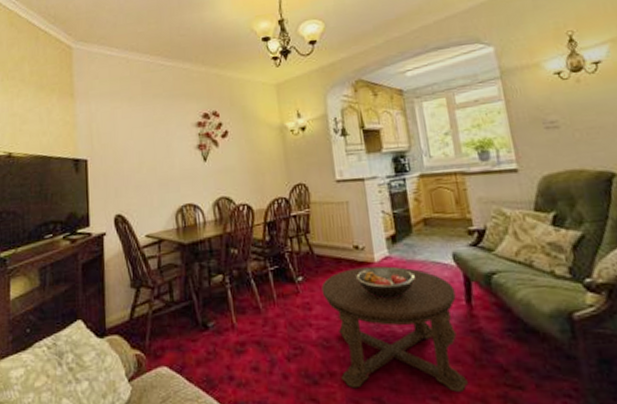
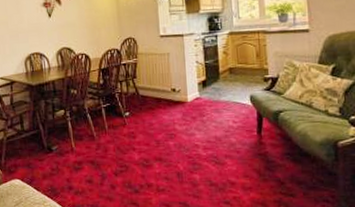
coffee table: present [321,266,468,392] -> none [144,105,253,198]
fruit bowl: present [356,266,415,298] -> none [172,105,219,129]

